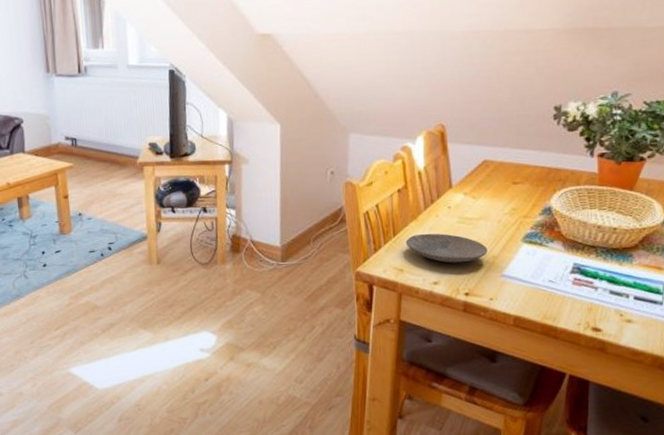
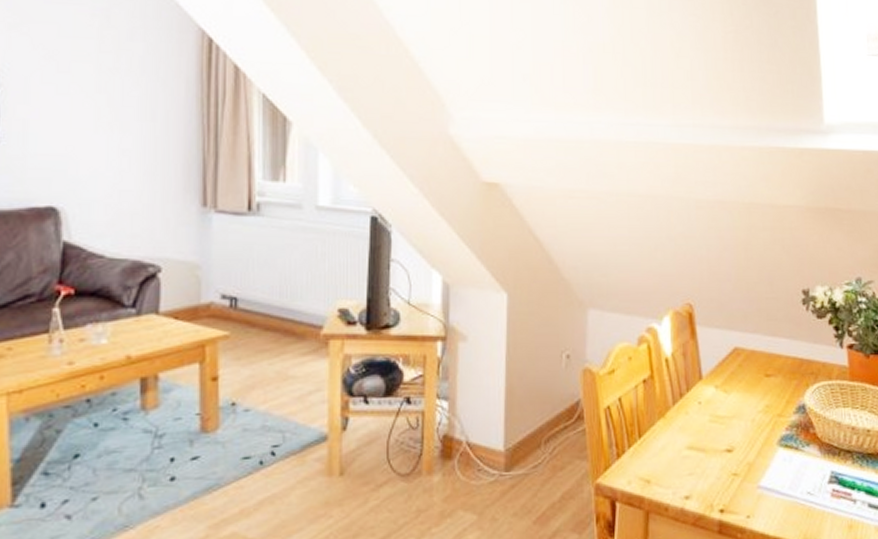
plate: present [405,233,488,263] -> none [652,434,742,472]

